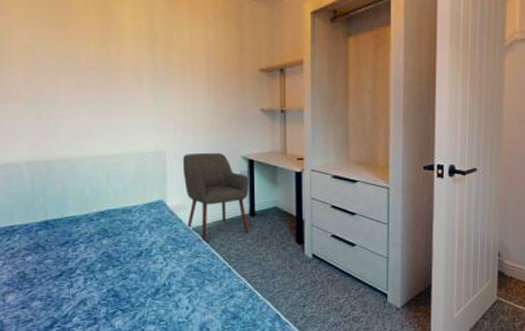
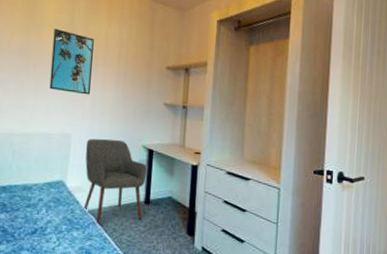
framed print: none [133,37,181,108] -> present [49,29,94,95]

